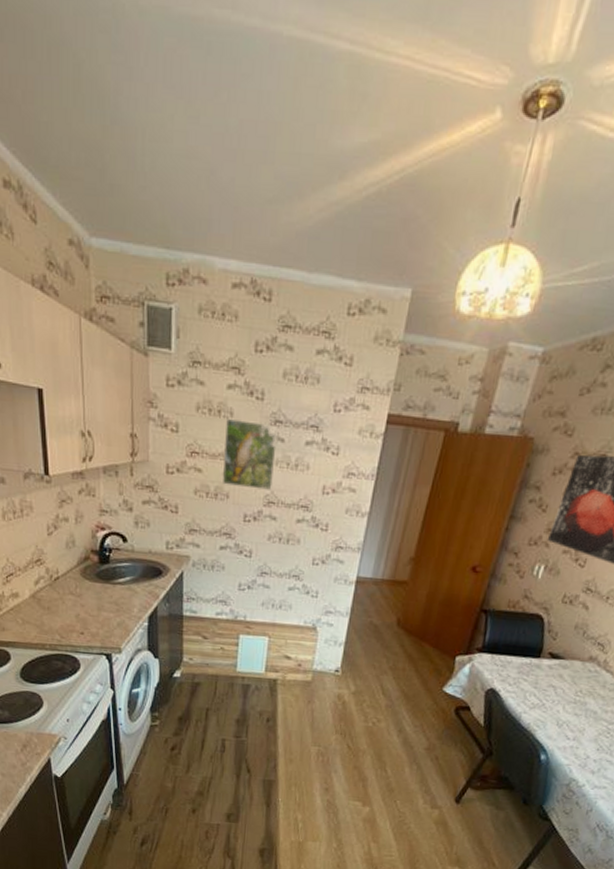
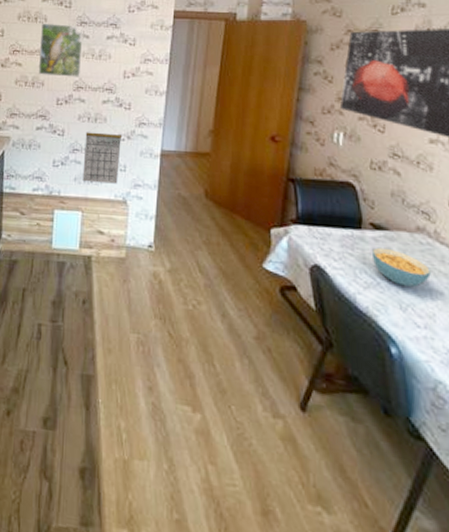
calendar: none [270,554,315,610] -> present [82,132,121,184]
cereal bowl: none [543,674,591,707] -> present [371,247,431,287]

